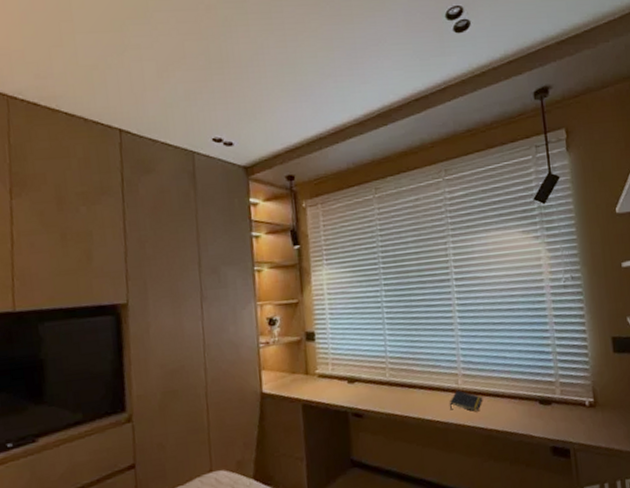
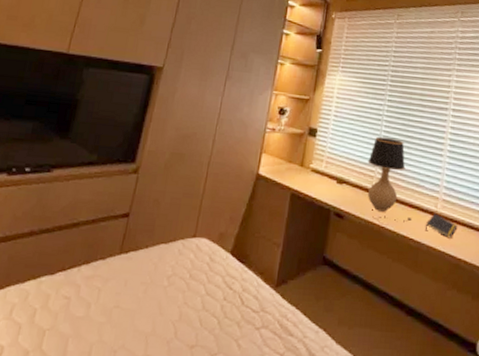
table lamp: none [376,323,434,410] -> present [367,136,411,221]

